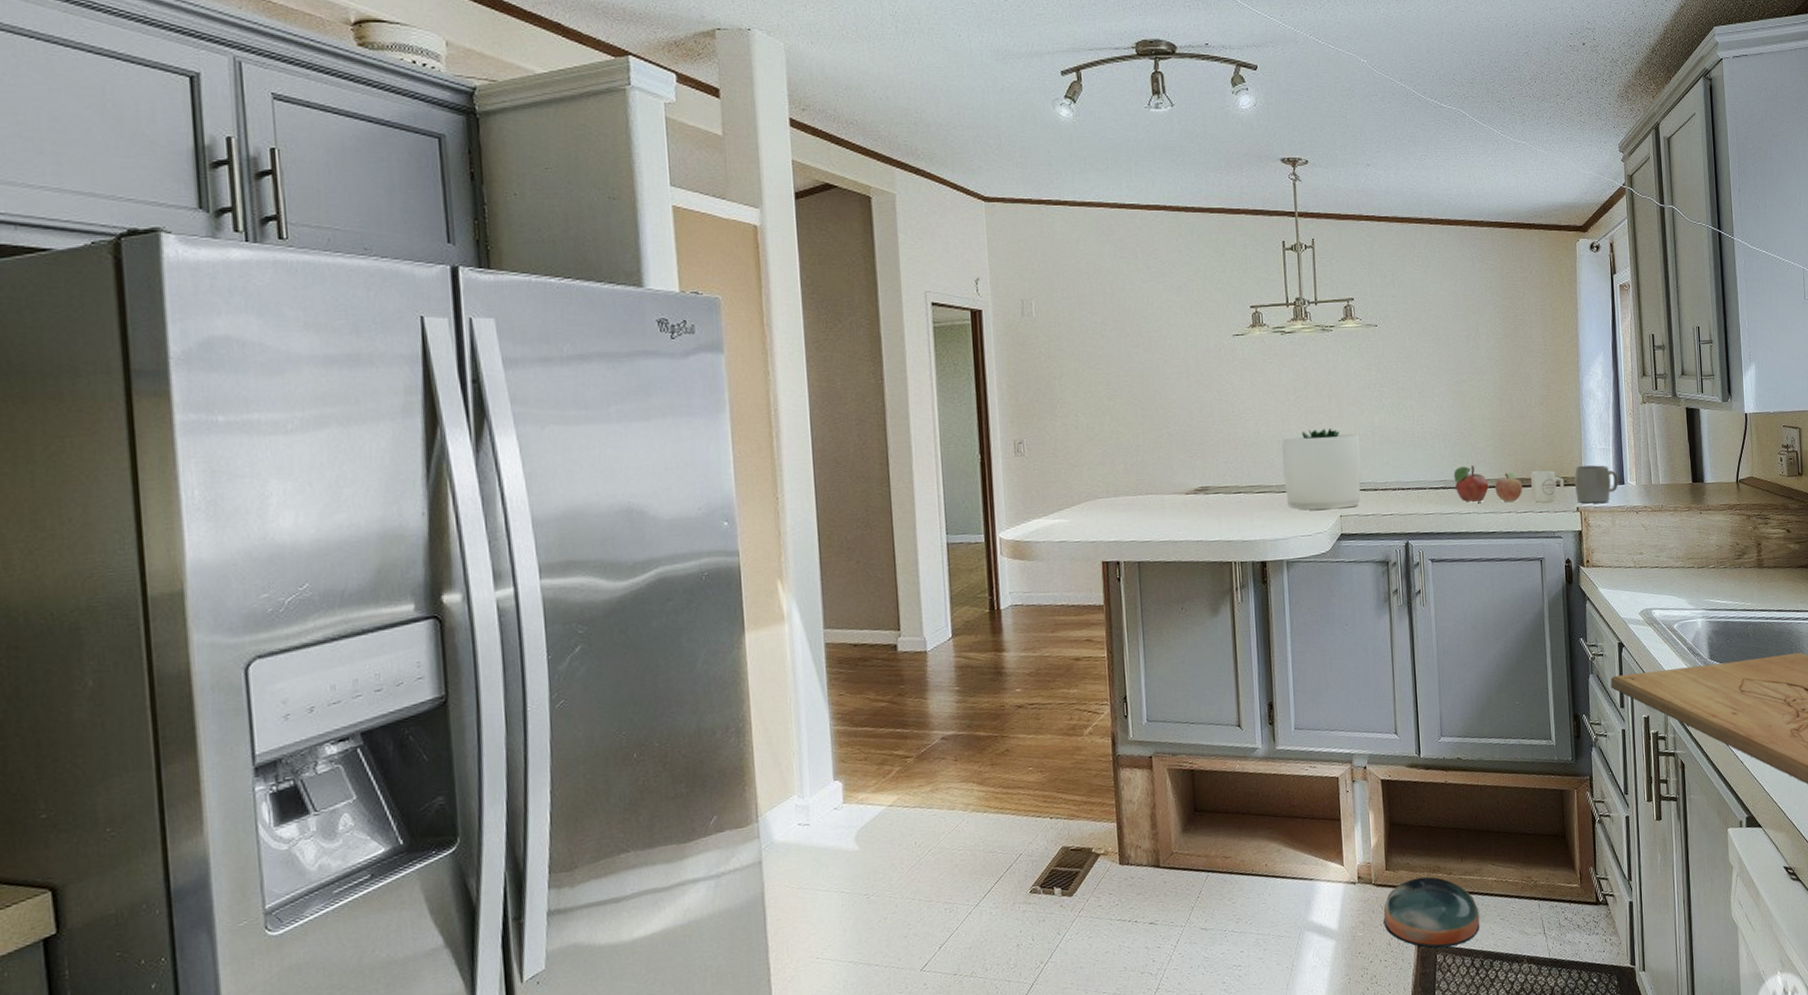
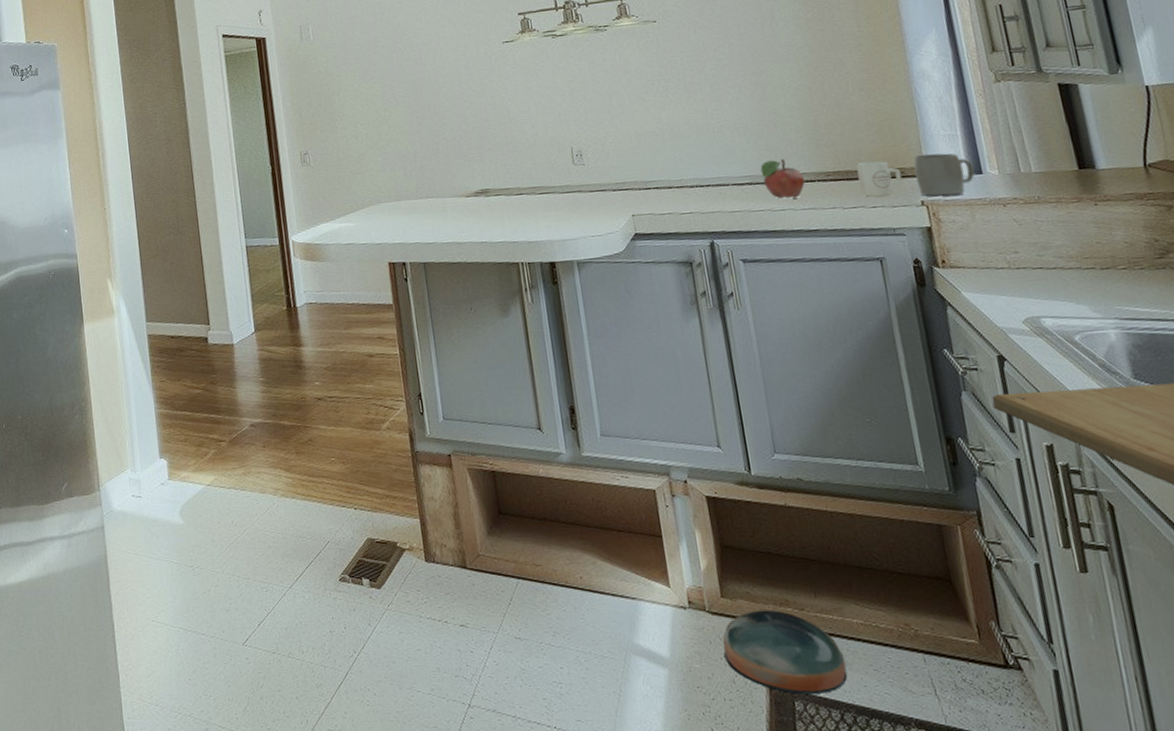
planter: present [1281,429,1362,511] -> none [561,127,654,211]
fruit: present [1495,472,1523,503] -> none [812,164,849,198]

